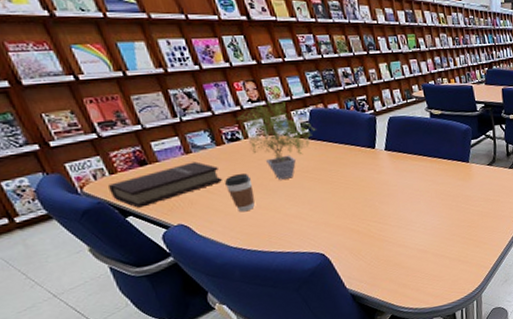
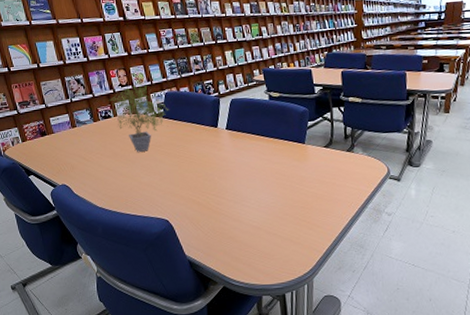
book: present [108,161,222,208] -> none [21,134,95,169]
coffee cup: present [224,173,255,212] -> none [96,145,118,178]

